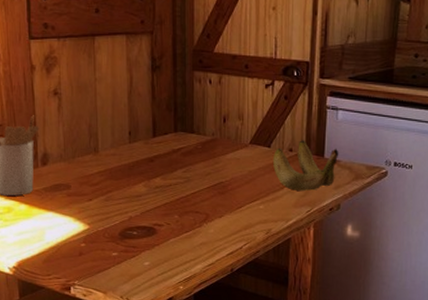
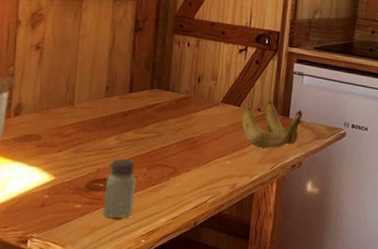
saltshaker: none [138,206,169,266] -> present [102,159,137,219]

